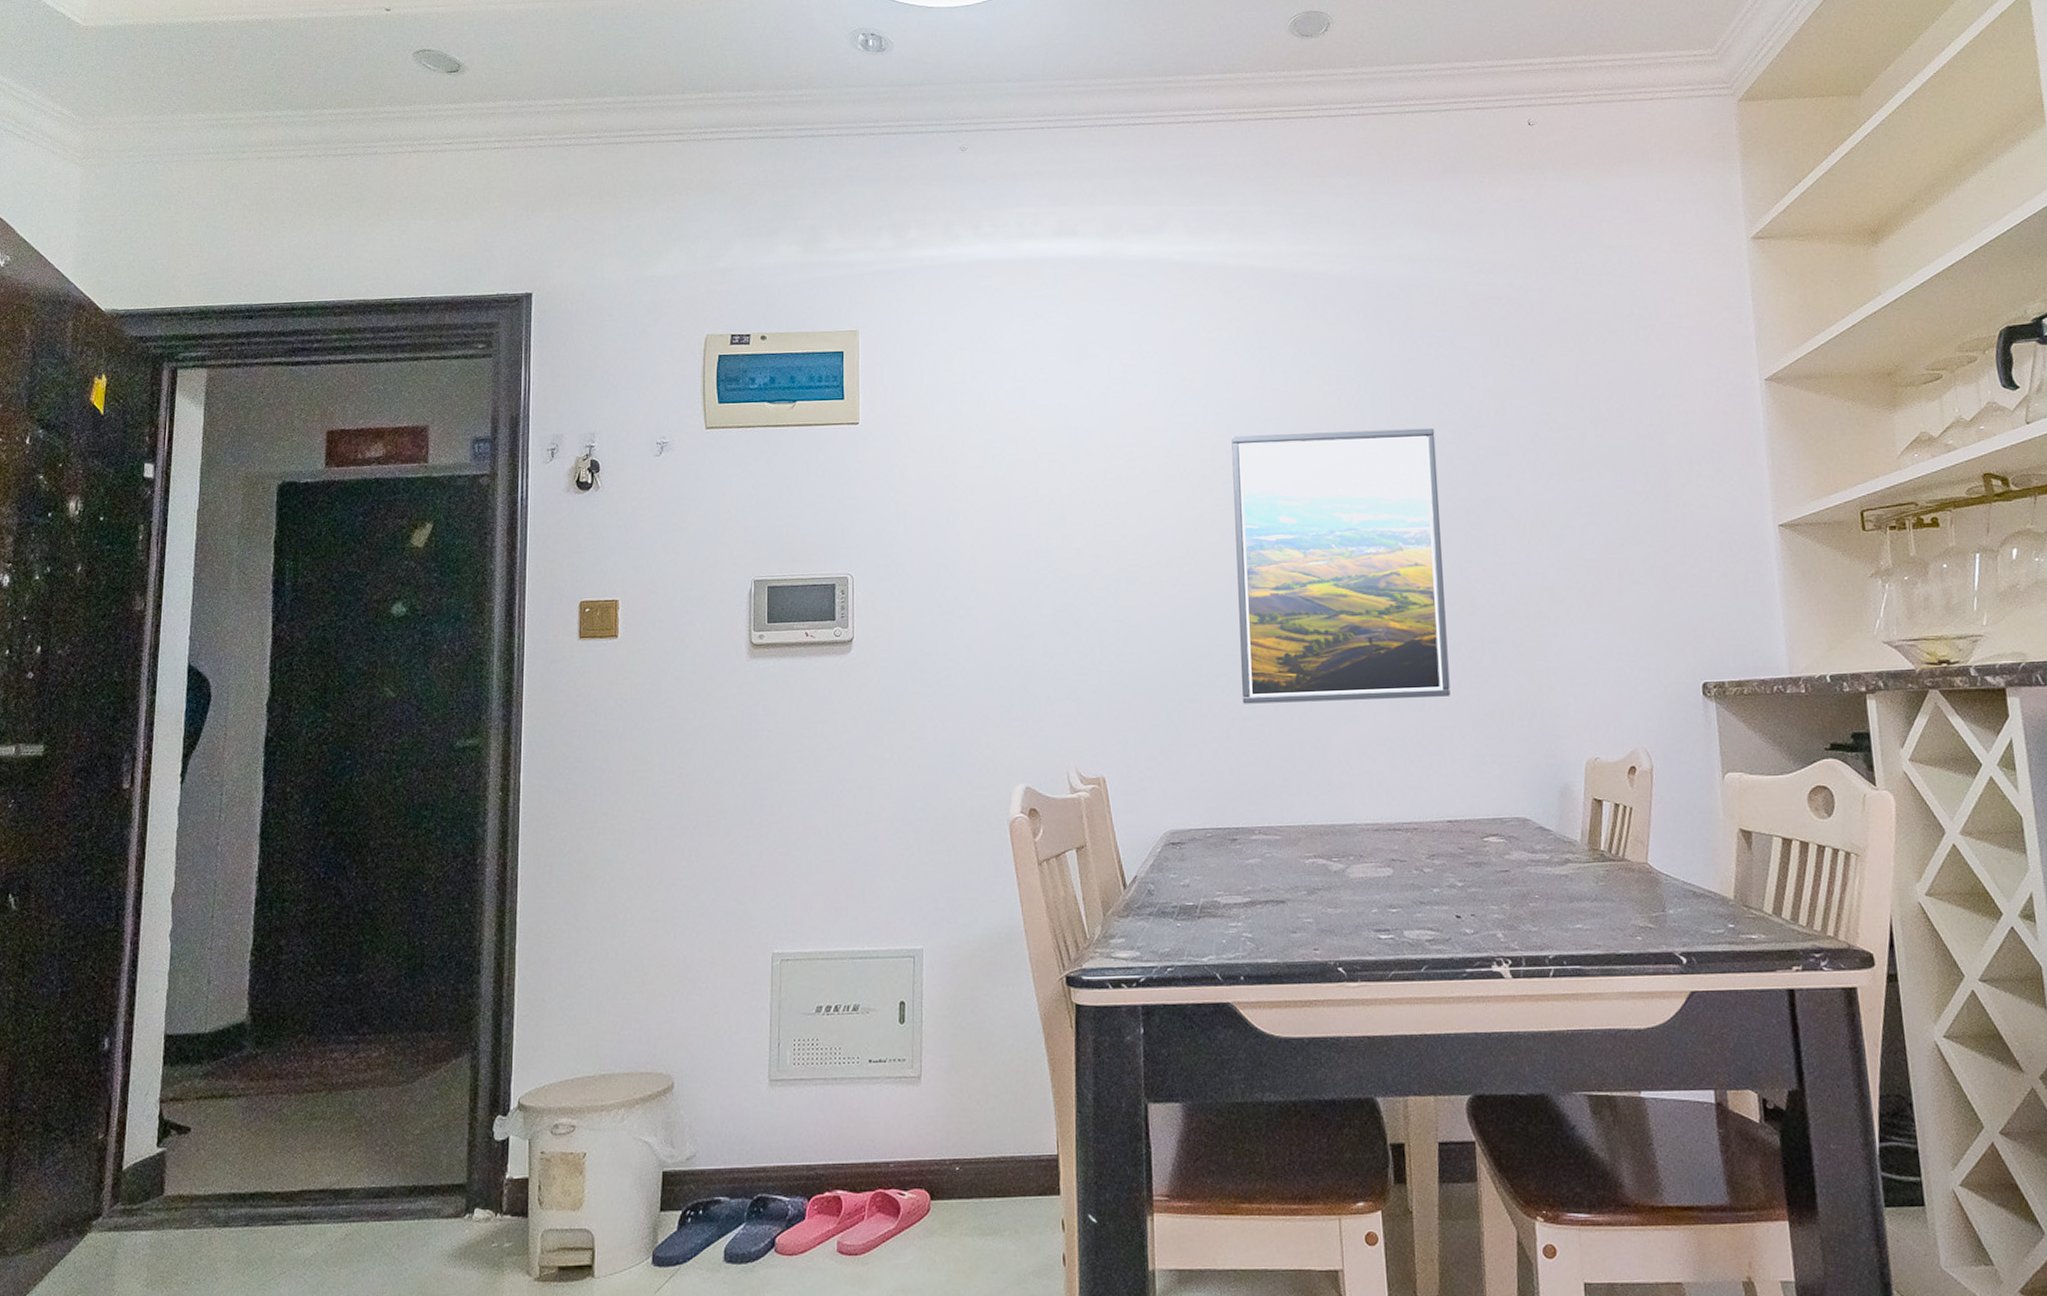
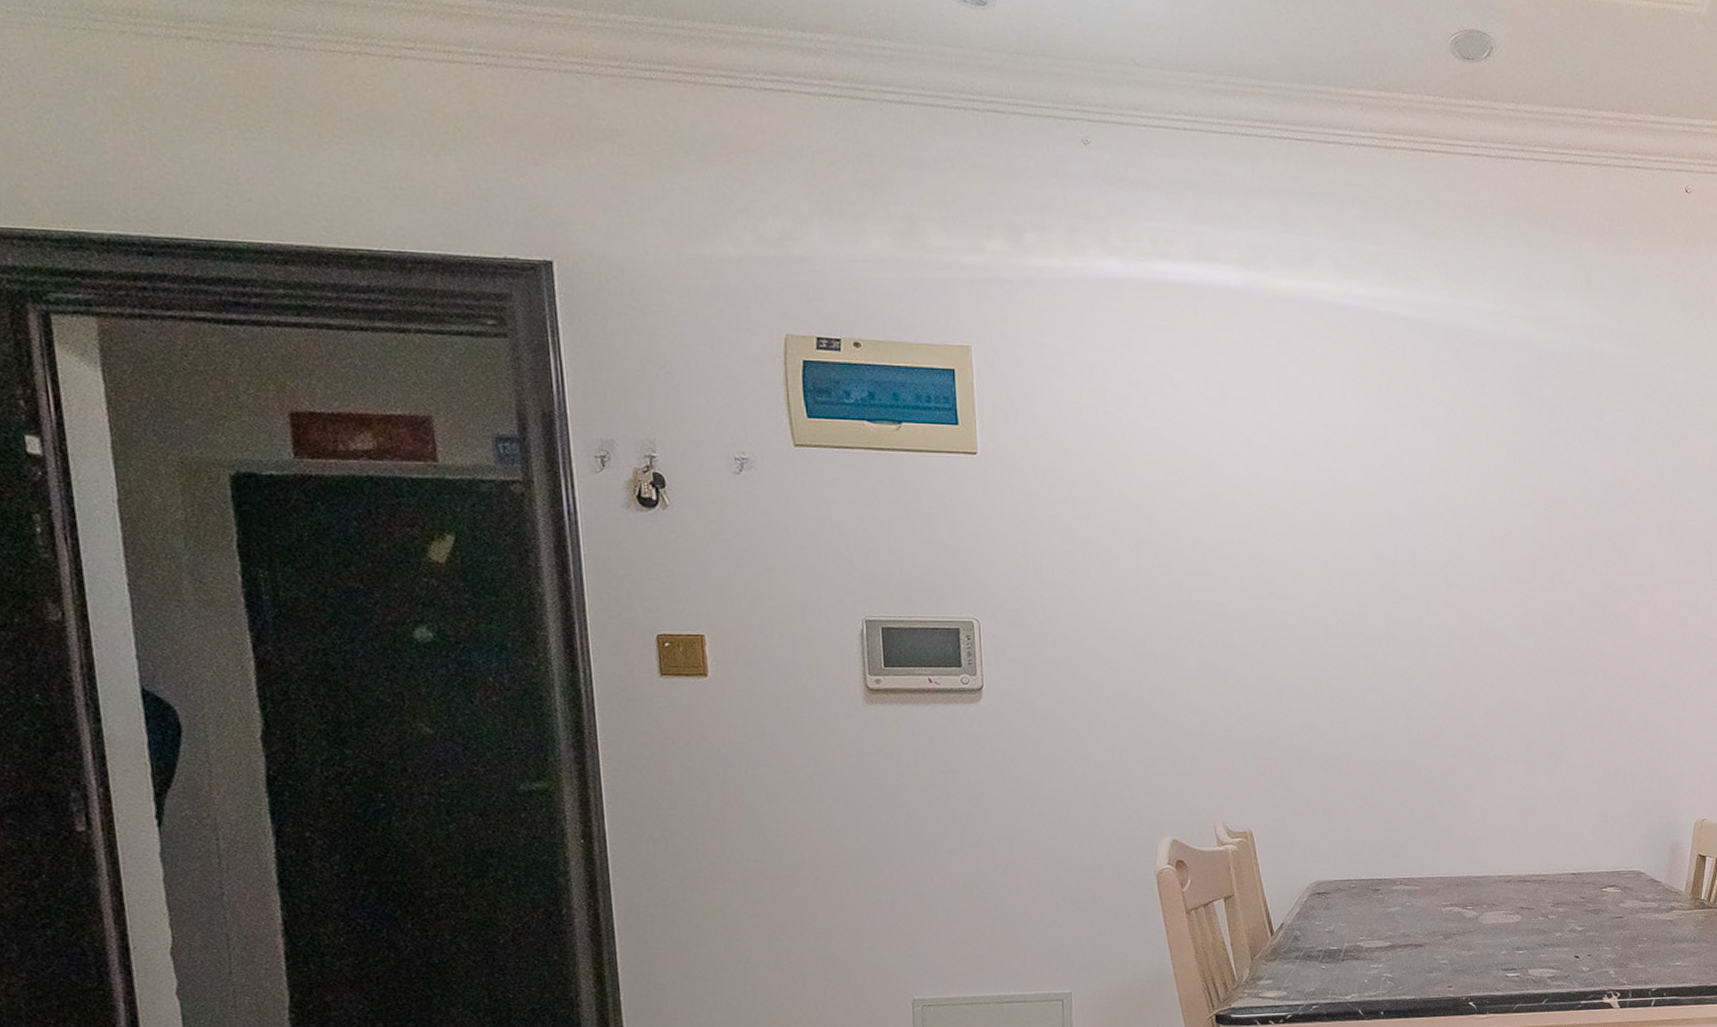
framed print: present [1231,428,1451,704] -> none [1381,496,1580,764]

